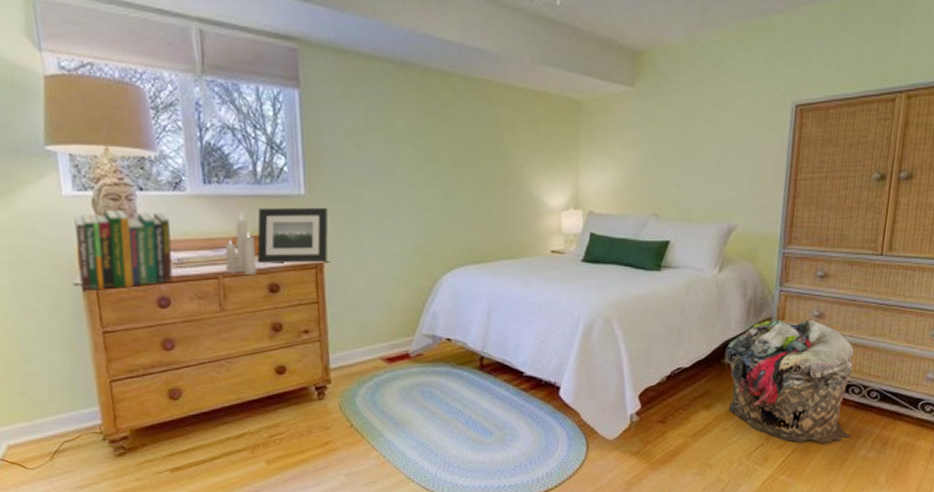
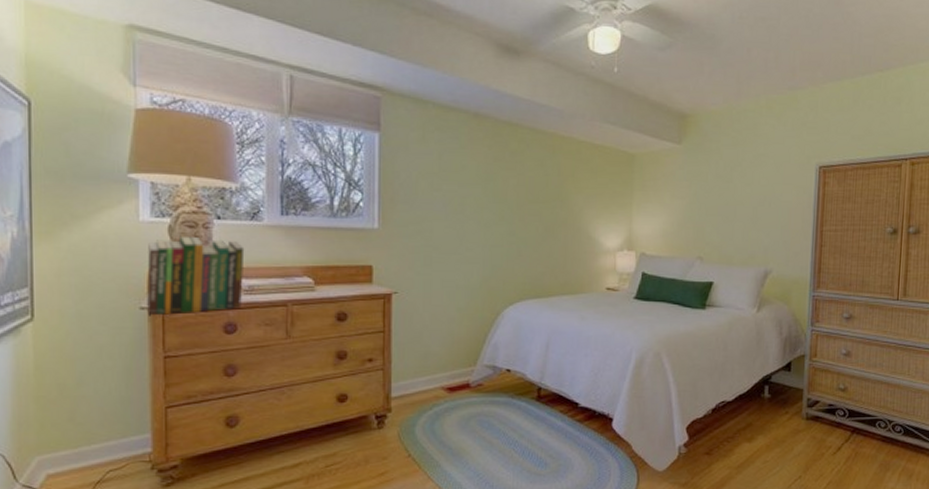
candle: present [224,214,258,275] -> none [294,245,327,303]
picture frame: present [257,207,329,264] -> none [327,239,399,294]
laundry basket: present [725,319,854,444] -> none [765,357,880,477]

